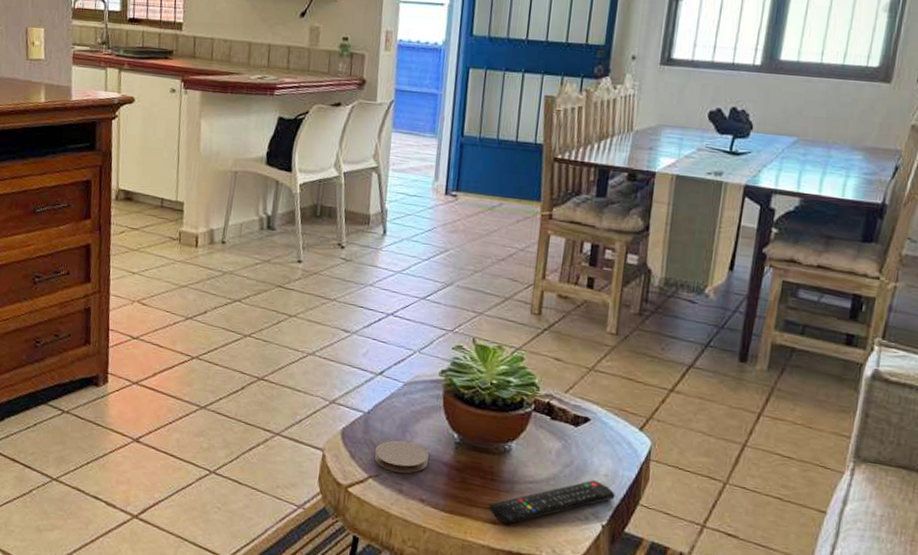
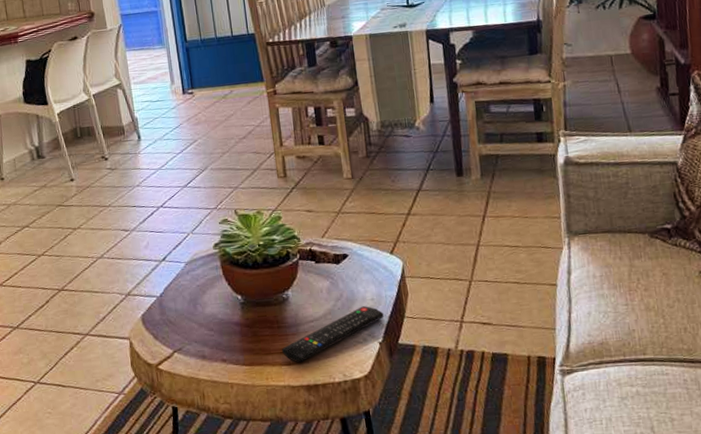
coaster: present [374,440,430,474] -> none [173,312,222,342]

